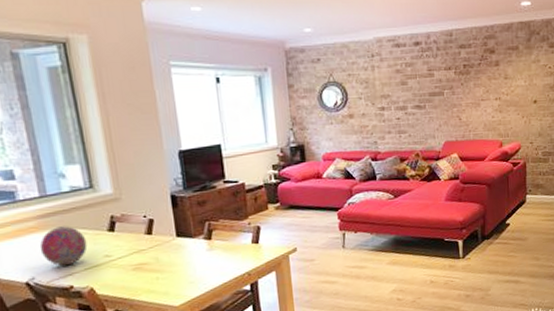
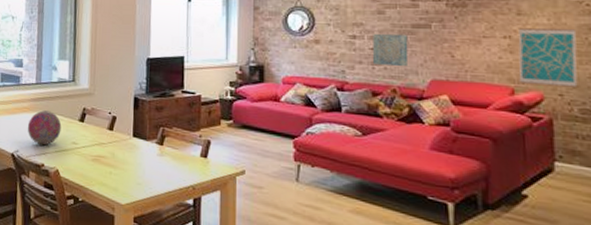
wall art: none [398,102,428,133] -> present [373,33,409,67]
wall art: none [505,87,543,138] -> present [518,28,578,87]

